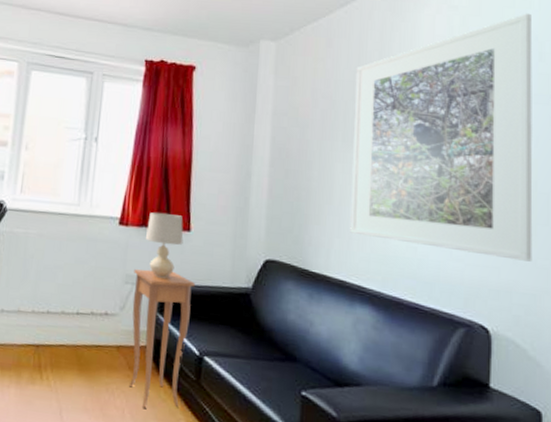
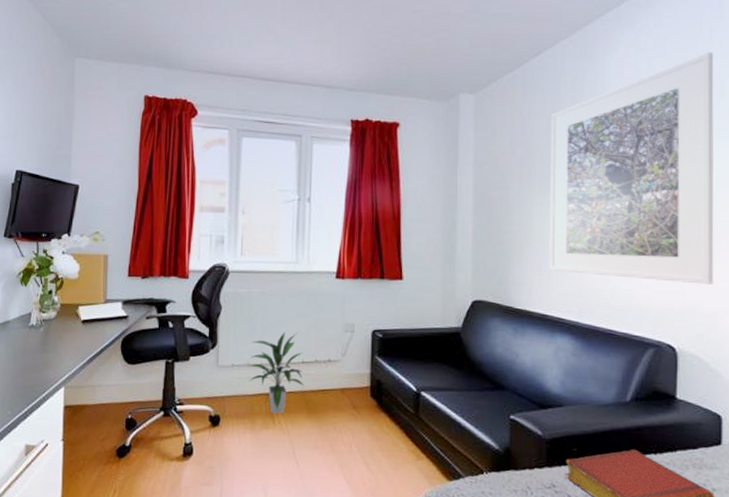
indoor plant: none [18,278,78,368] -> present [248,331,304,414]
side table: present [129,269,195,408] -> none [352,317,409,441]
table lamp: present [146,212,184,278] -> none [362,265,397,324]

